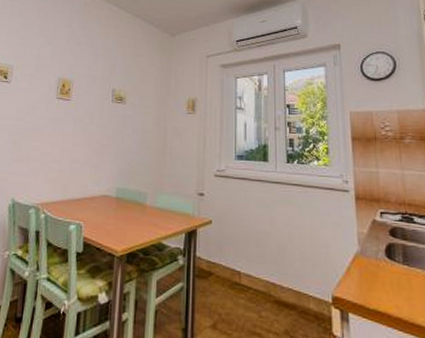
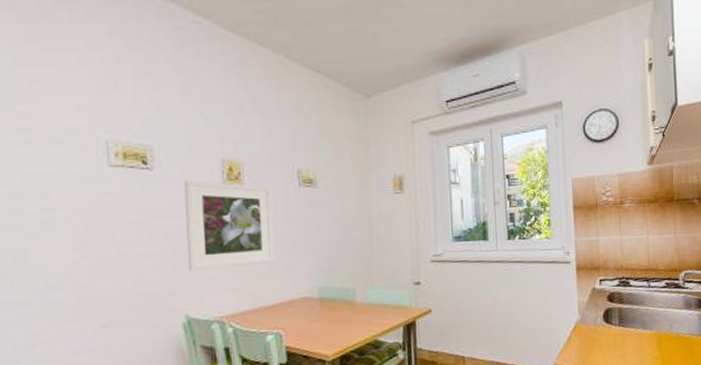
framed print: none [20,91,91,163] -> present [184,179,275,271]

